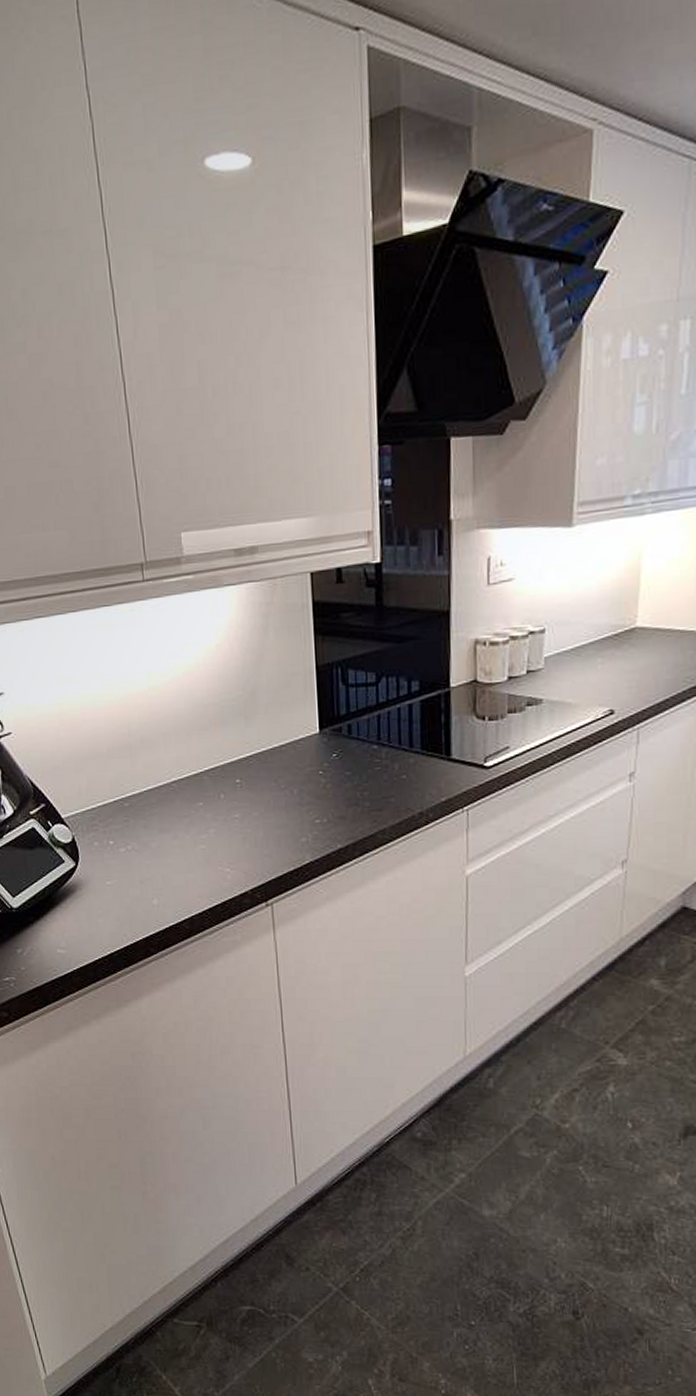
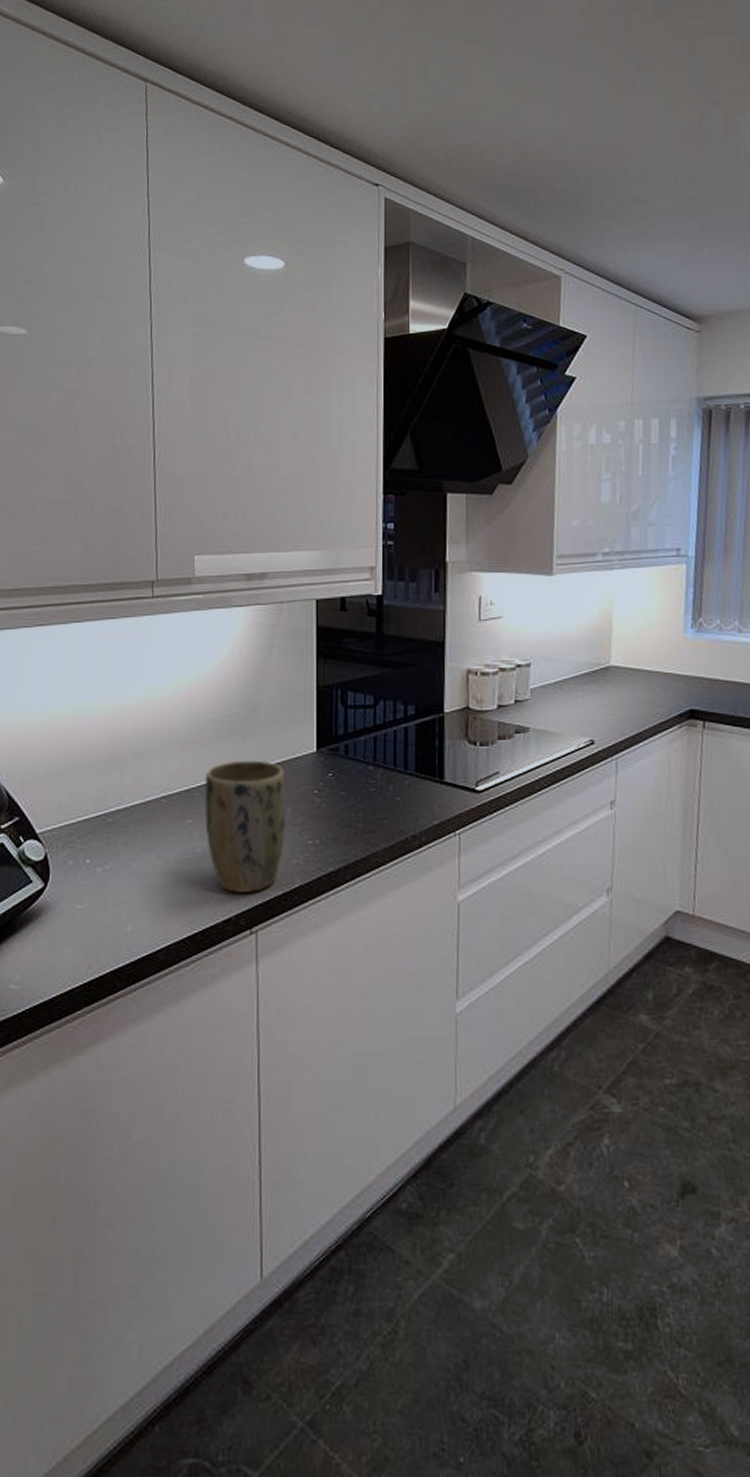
plant pot: none [211,743,293,870] -> present [204,760,287,894]

